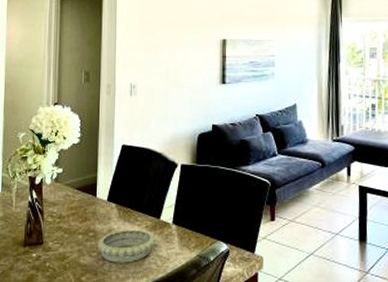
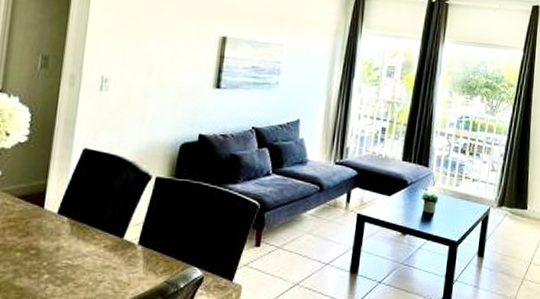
decorative bowl: present [97,229,156,263] -> none [39,248,116,287]

